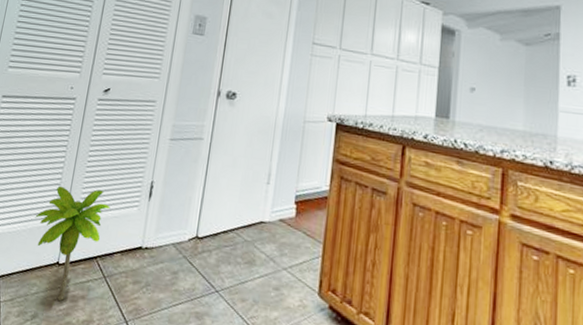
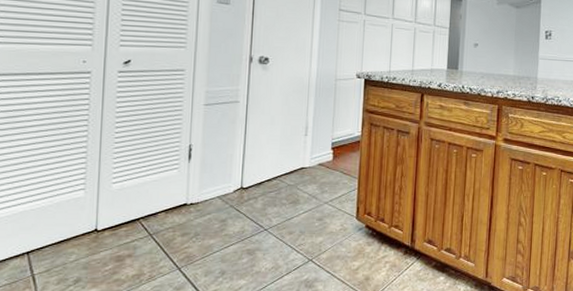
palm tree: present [35,186,111,301] -> none [61,158,148,262]

